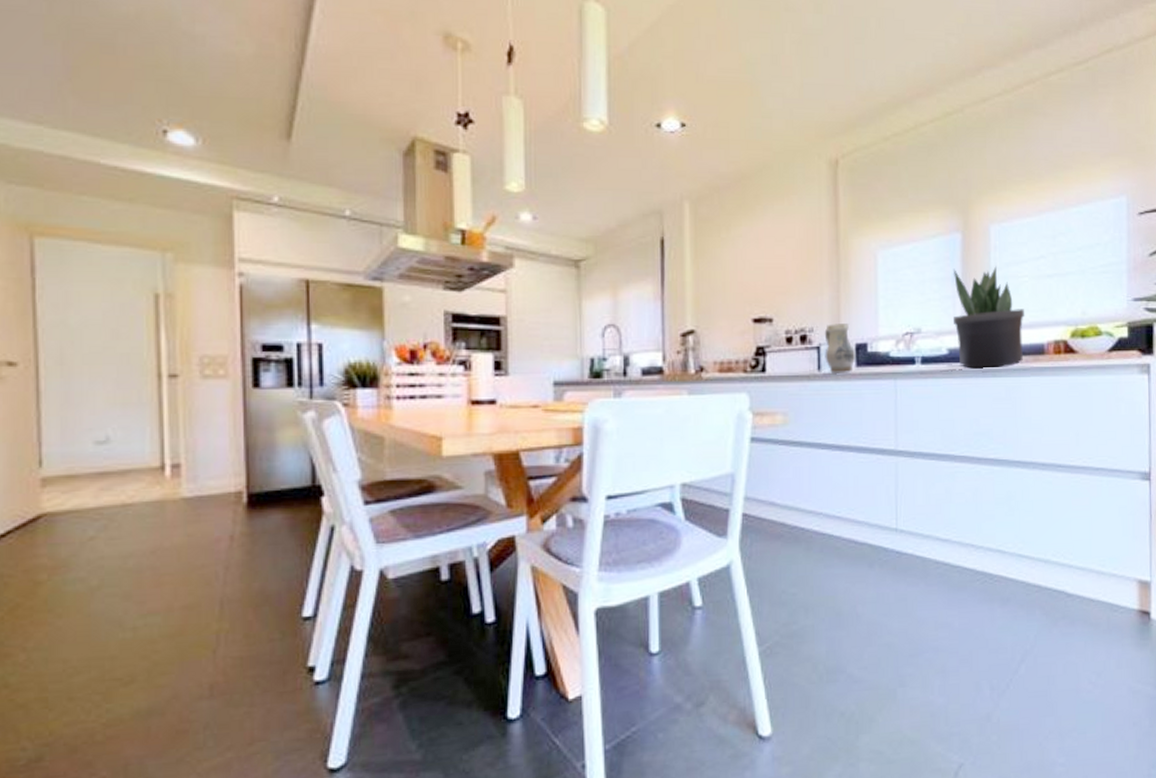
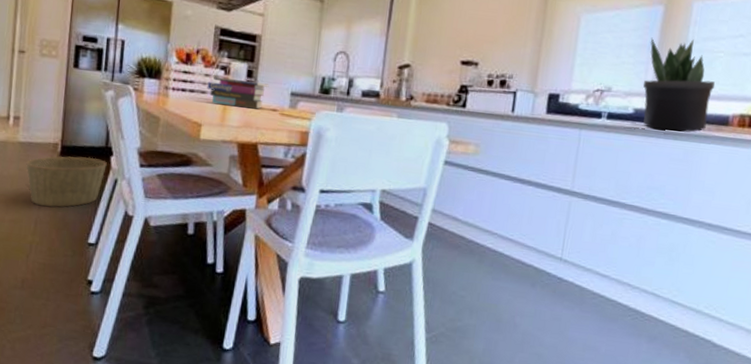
basket: none [197,502,317,580] -> present [26,156,107,208]
books: none [443,374,525,409] -> present [207,76,269,109]
ceramic pitcher: present [824,324,856,373] -> none [519,73,548,118]

